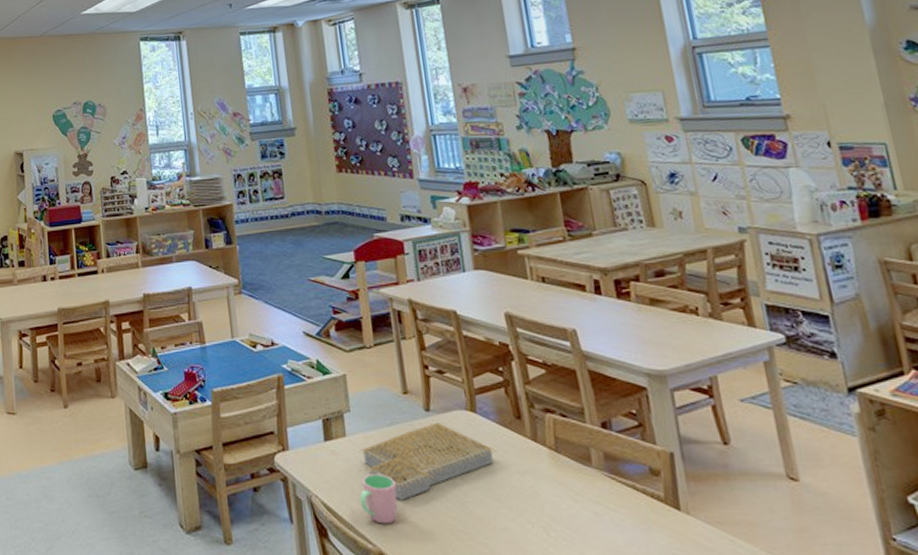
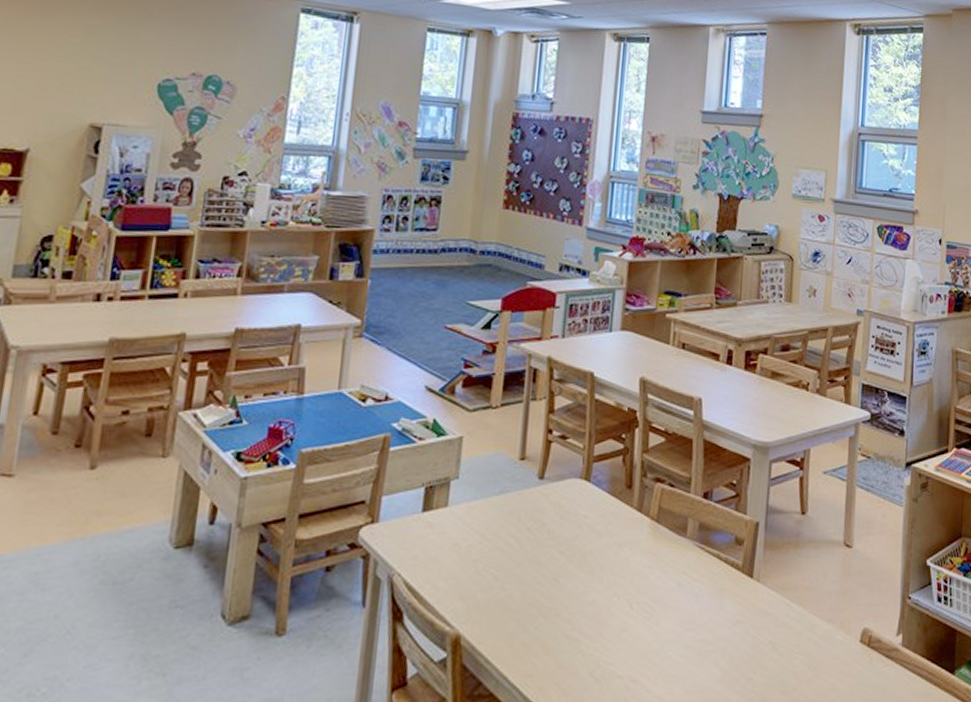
architectural model: present [358,422,498,500] -> none [458,491,602,576]
cup: present [359,474,398,524] -> none [447,548,490,604]

